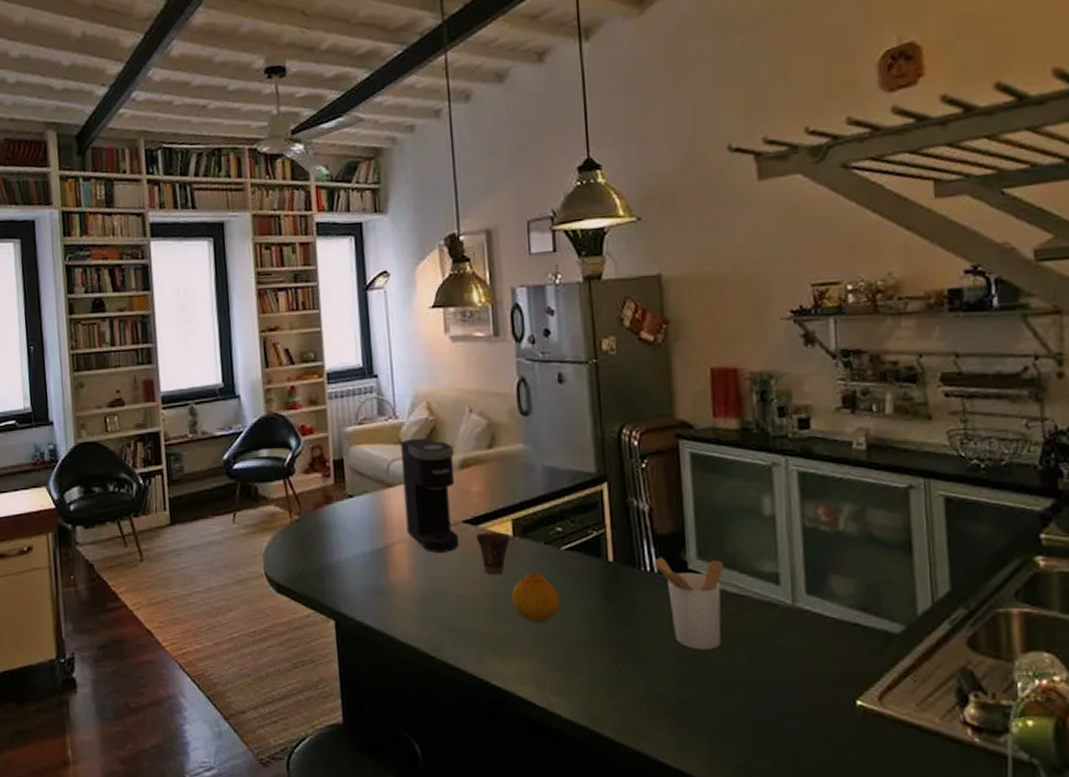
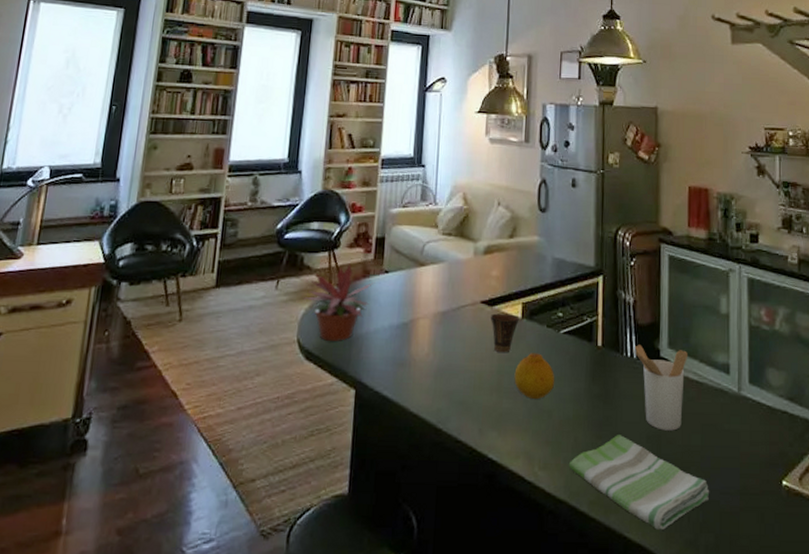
potted plant: none [263,490,340,572] -> present [303,263,375,341]
coffee maker: present [401,438,460,552] -> none [431,223,481,329]
dish towel: none [585,656,763,755] -> present [568,435,710,530]

